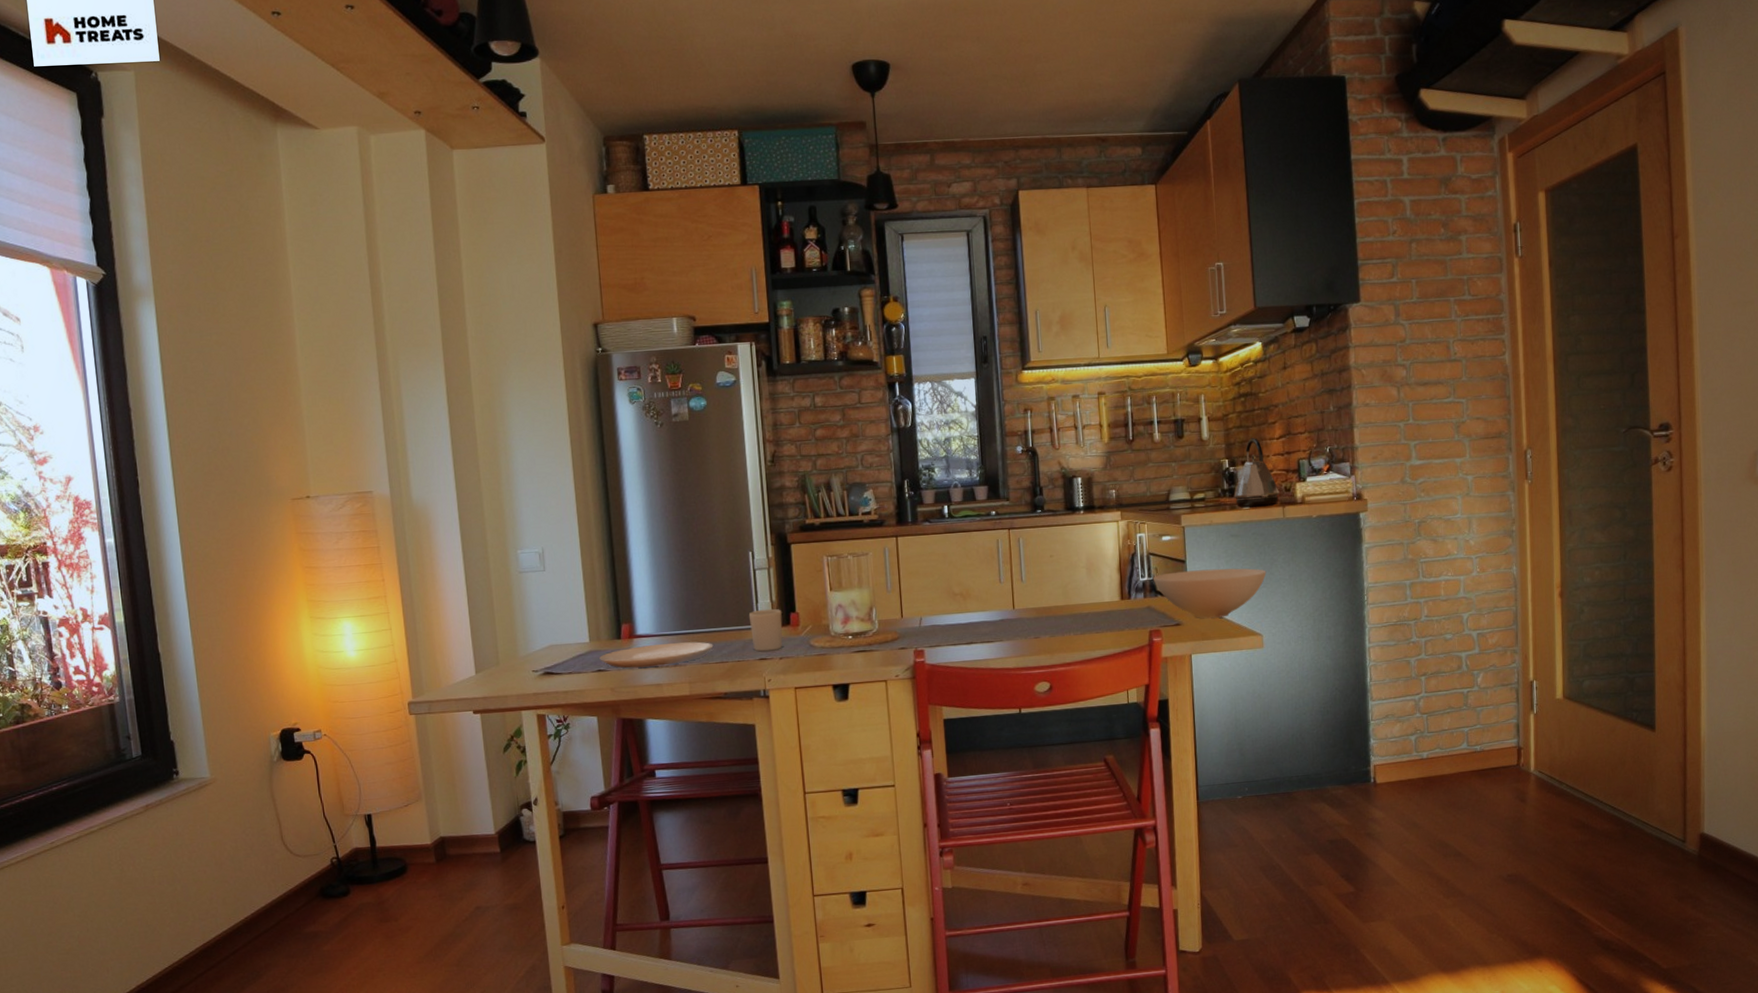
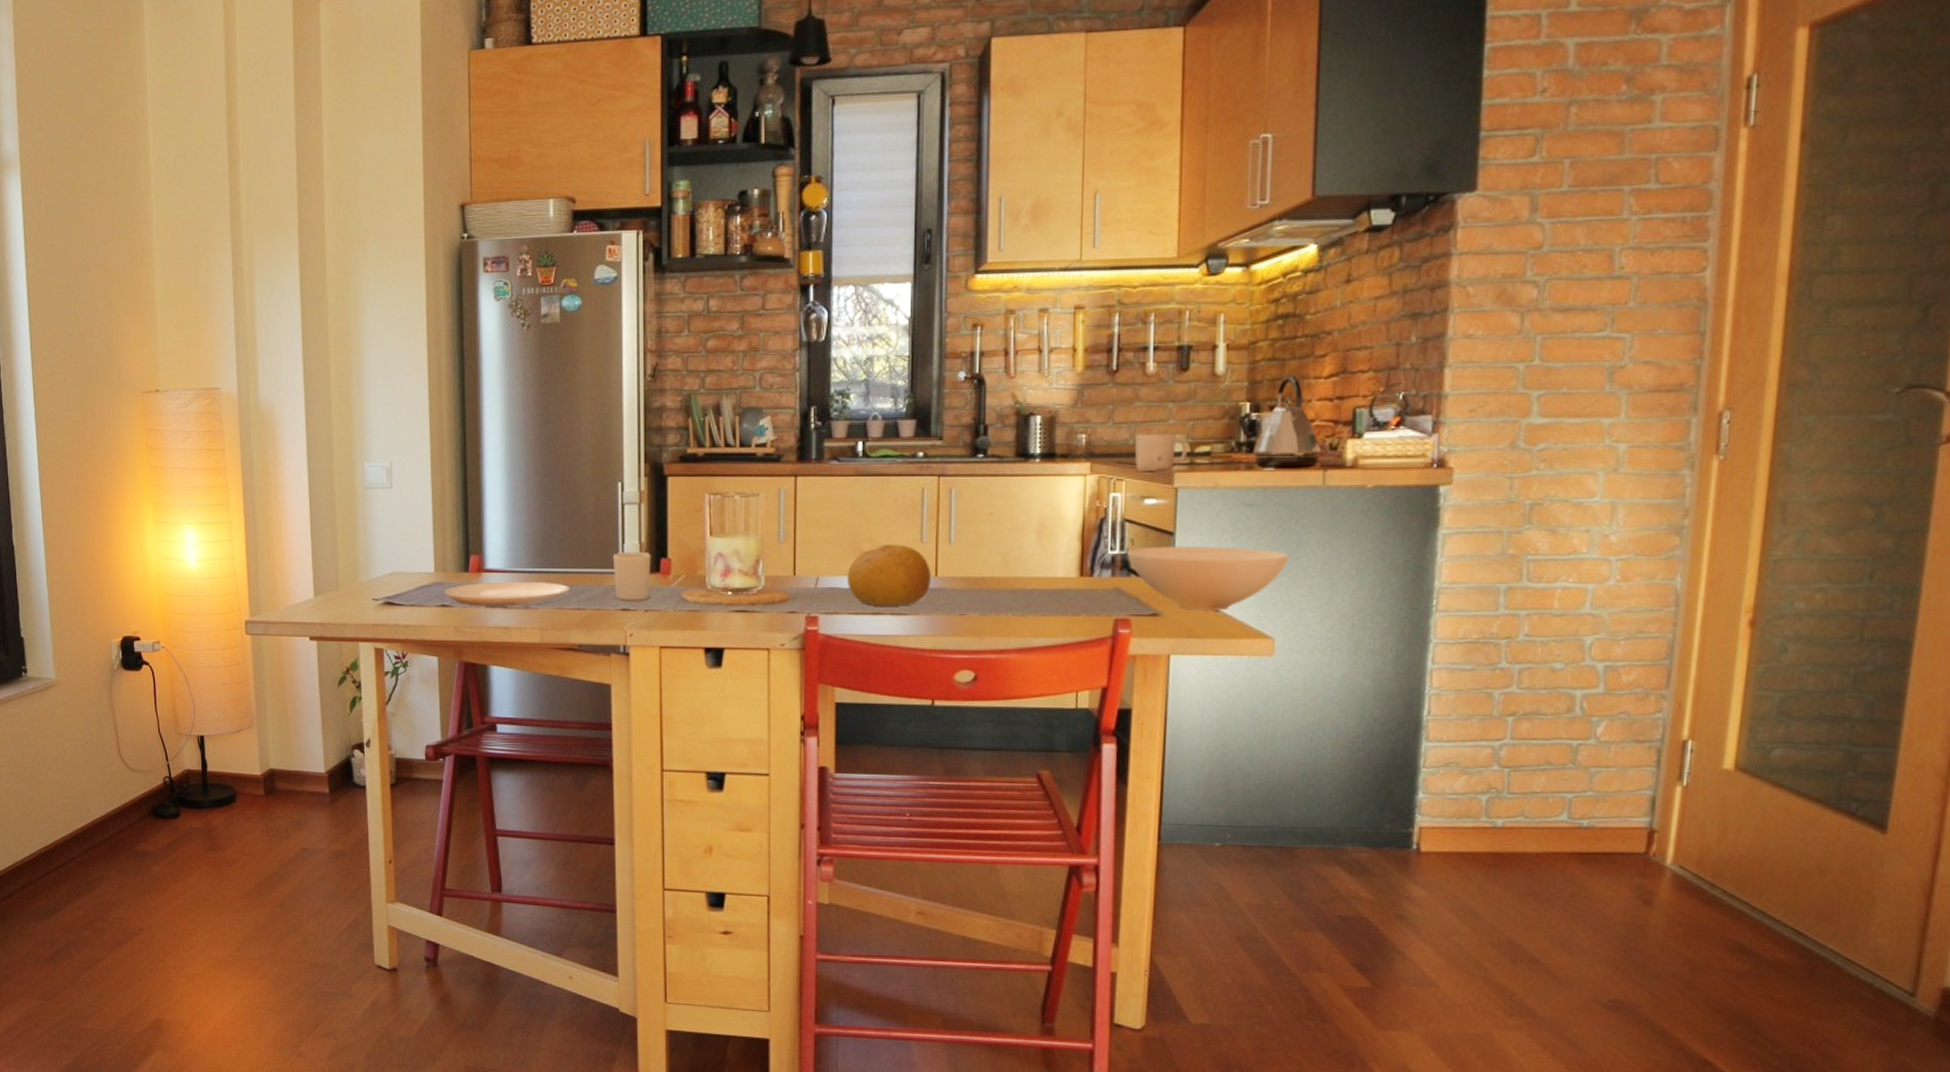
fruit: none [944,585,1010,637] -> present [846,544,931,606]
mug: none [1150,486,1189,517] -> present [1134,434,1187,473]

